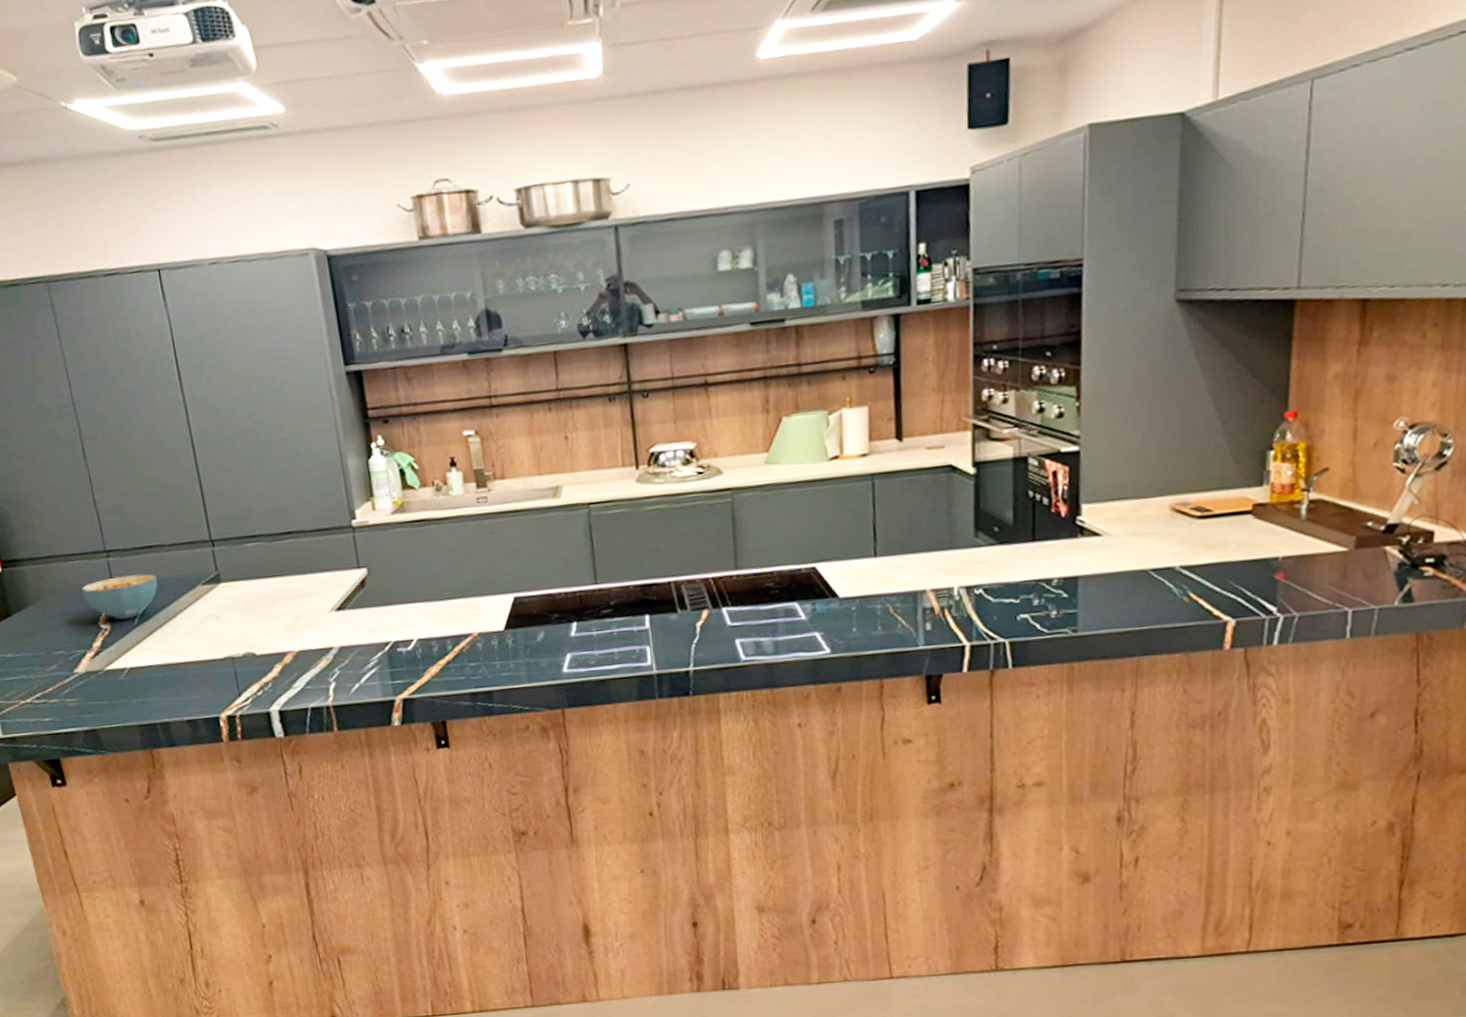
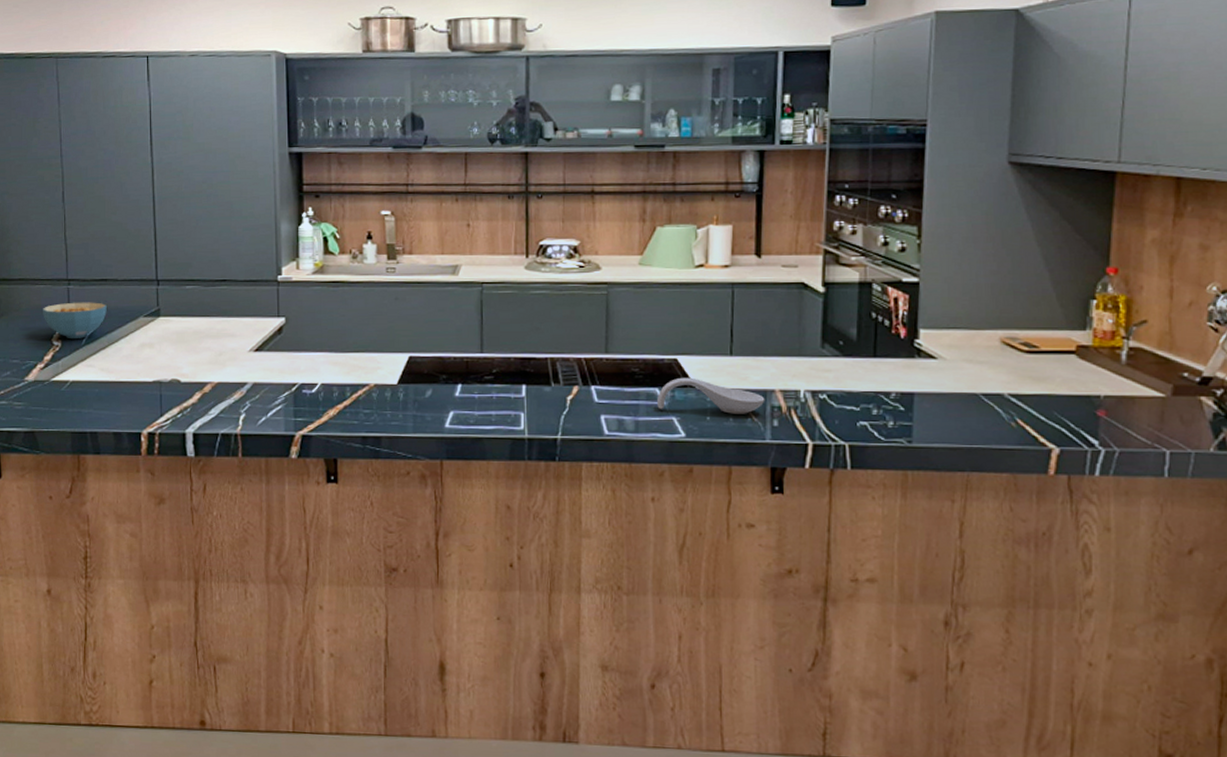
spoon rest: none [796,586,916,625] -> present [657,377,765,414]

